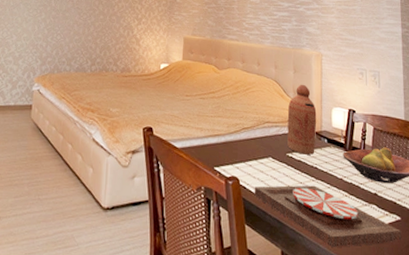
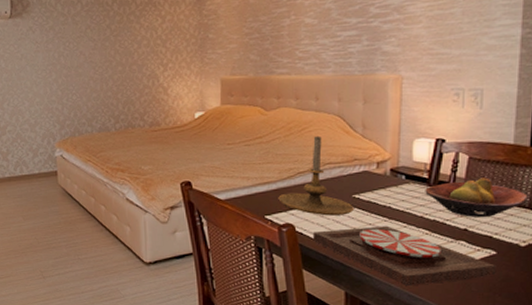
candle holder: none [226,96,288,172] -> present [278,135,354,216]
bottle: present [287,84,317,155] -> none [354,116,393,195]

